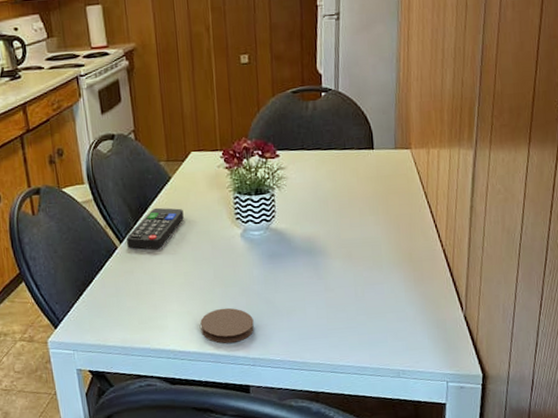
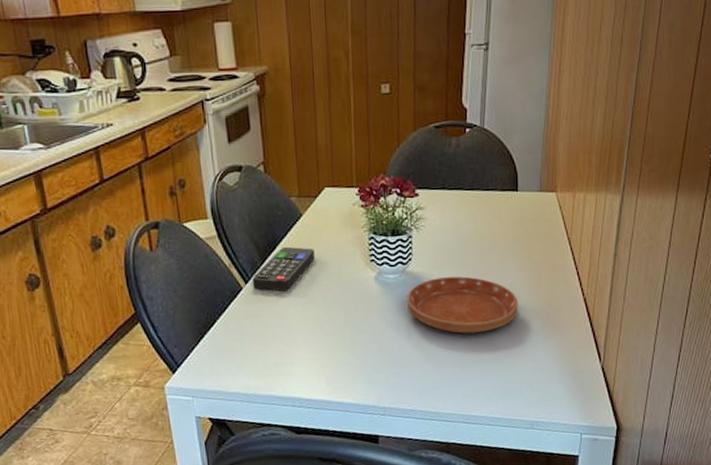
coaster: present [200,307,254,343] -> none [329,354,385,392]
saucer: none [272,231,380,286] -> present [407,276,519,334]

